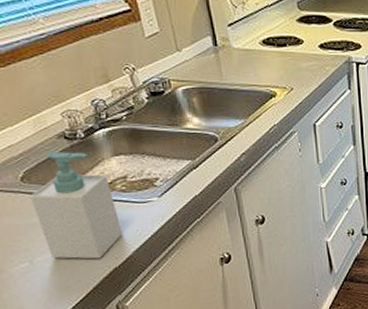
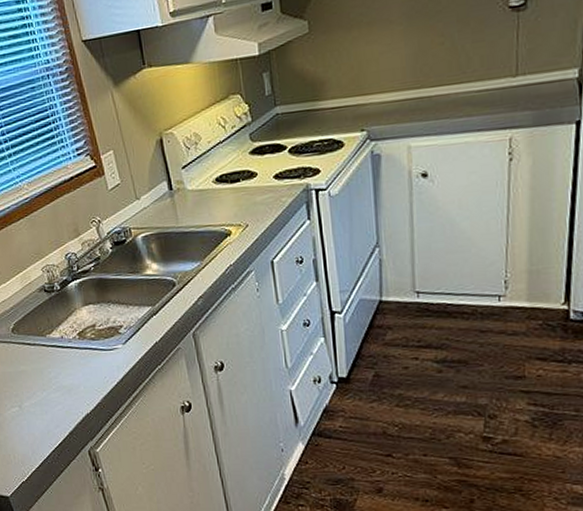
soap bottle: present [30,151,123,259] -> none [19,303,93,405]

